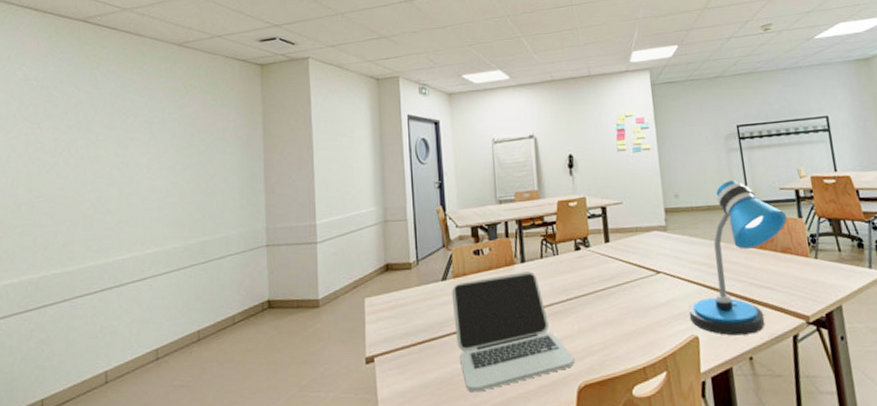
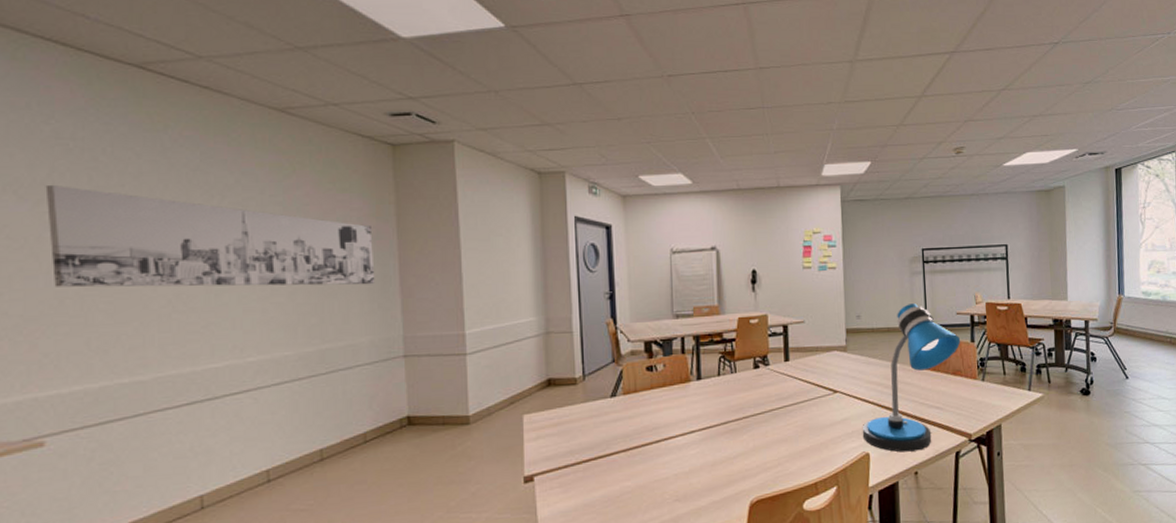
wall art: none [15,115,245,196] -> present [45,184,375,288]
laptop: present [451,271,575,393] -> none [621,389,748,510]

